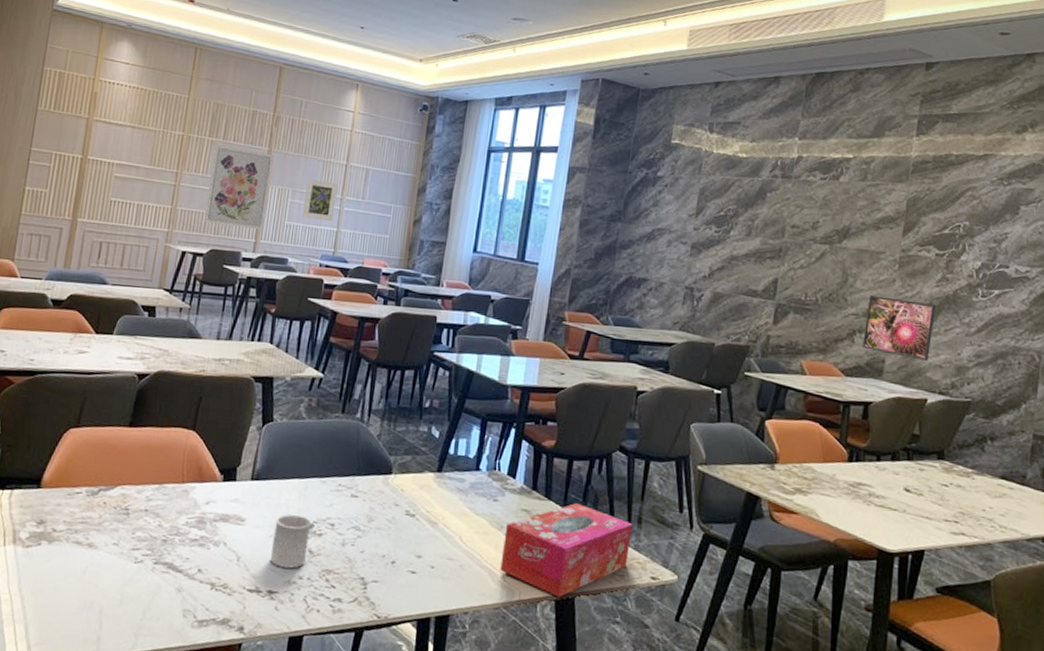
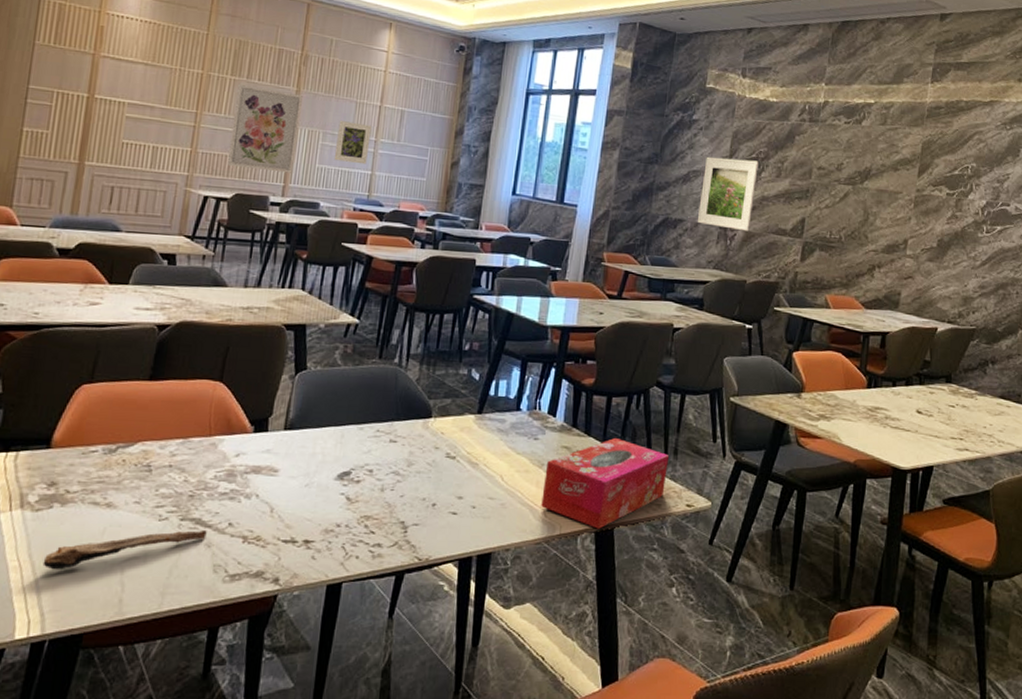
spoon: none [31,574,178,606] -> present [42,529,207,570]
cup: present [270,515,311,569] -> none [305,463,348,517]
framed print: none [662,214,727,292] -> present [697,156,759,232]
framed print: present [863,294,935,361] -> none [881,231,946,292]

